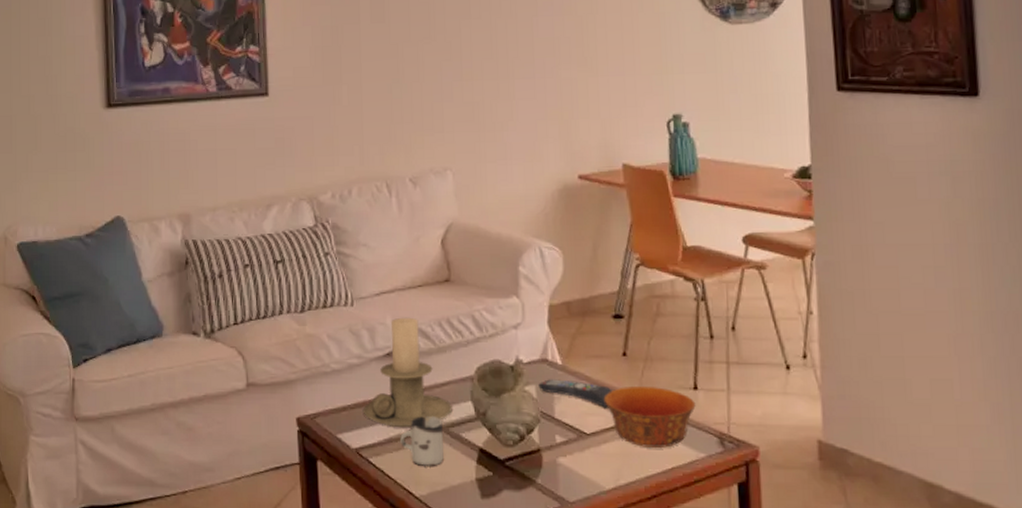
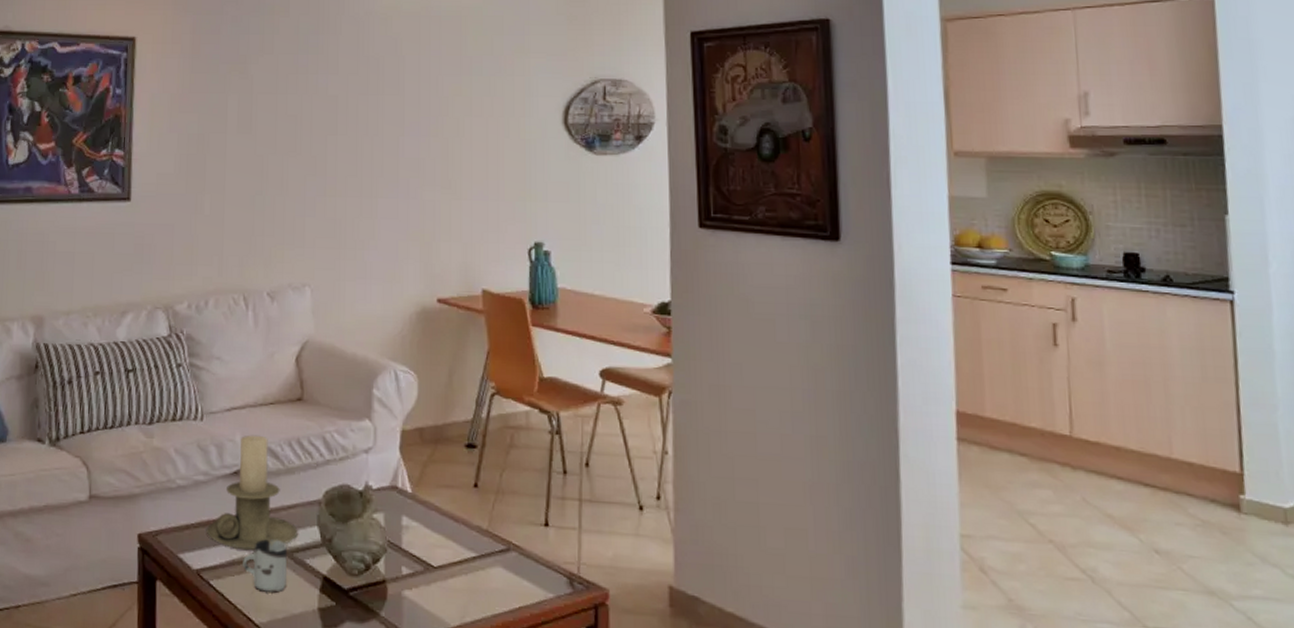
remote control: present [538,379,613,407] -> none [387,507,462,540]
bowl: present [603,387,696,448] -> none [452,519,546,586]

